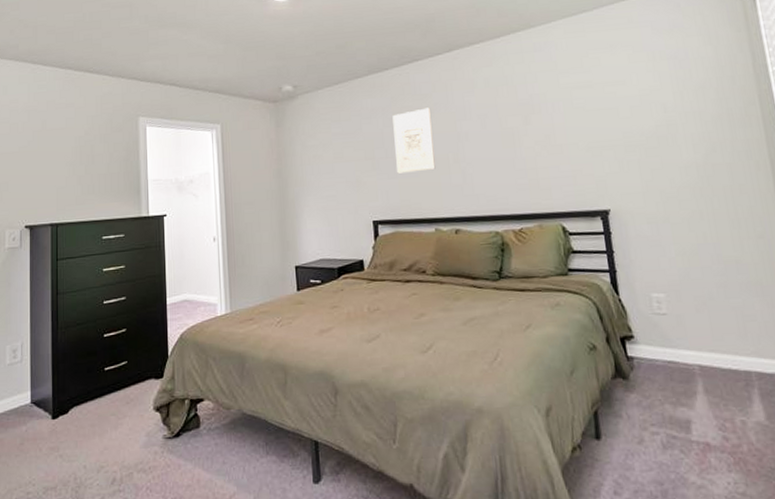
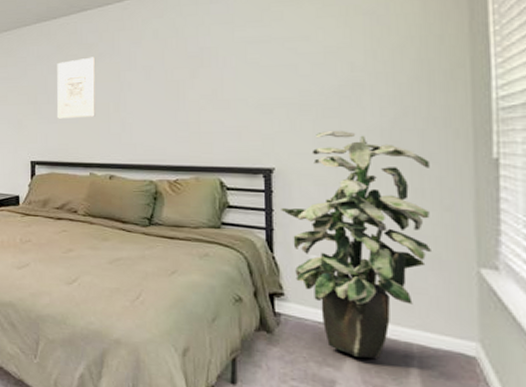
indoor plant: none [620,168,755,392] -> present [281,130,433,359]

